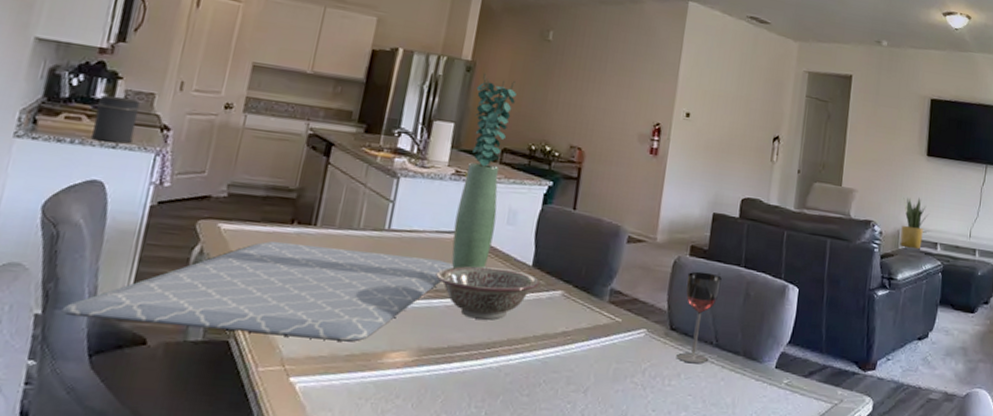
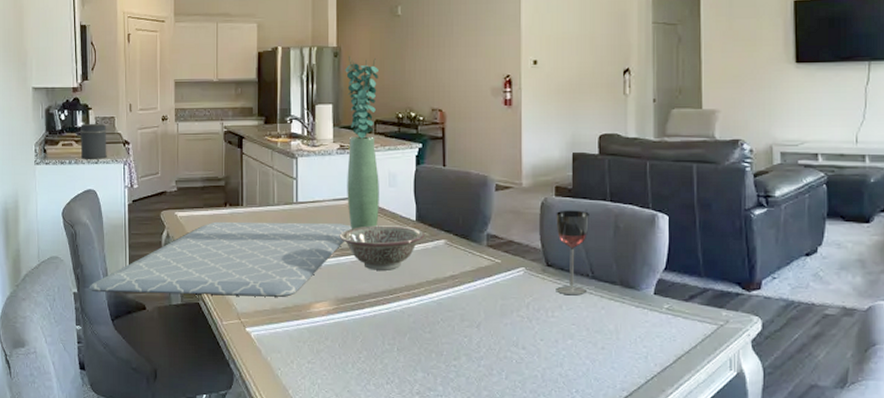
planter: present [900,197,928,250] -> none [773,108,804,163]

